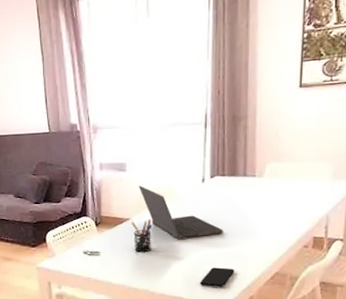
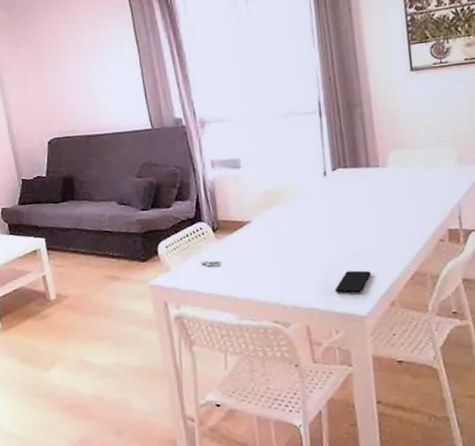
pen holder: present [131,218,152,253] -> none [252,220,278,260]
laptop computer: present [138,185,223,240] -> none [256,183,354,242]

